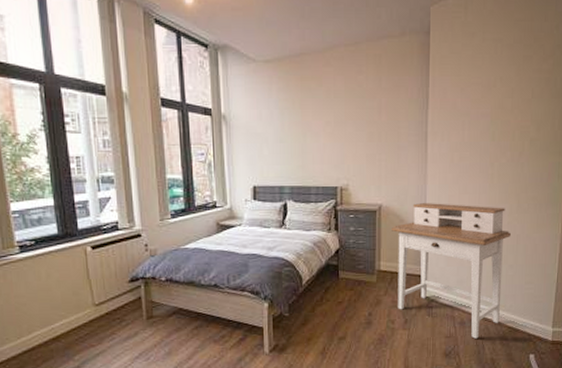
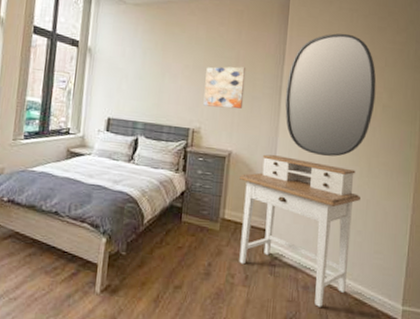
wall art: none [348,116,390,162] -> present [203,66,246,109]
home mirror: none [431,67,523,198] -> present [285,33,376,157]

